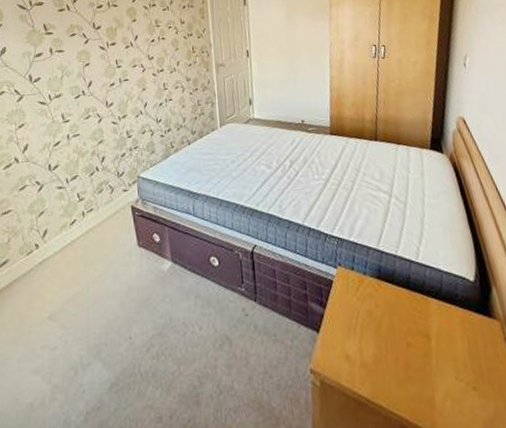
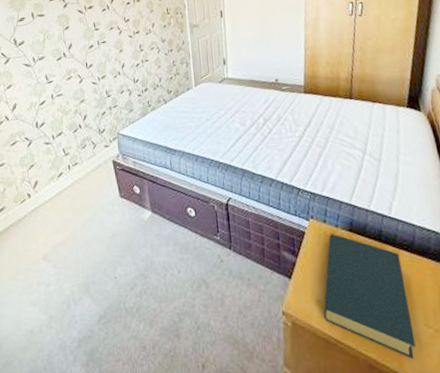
hardback book: none [353,282,448,418] -> present [323,234,416,360]

